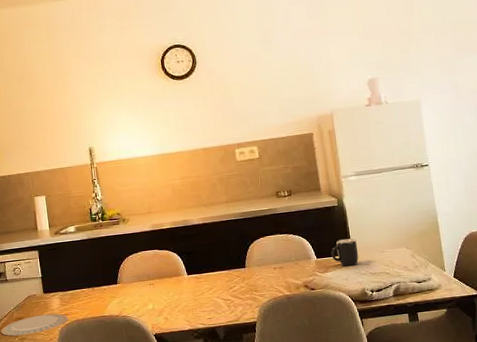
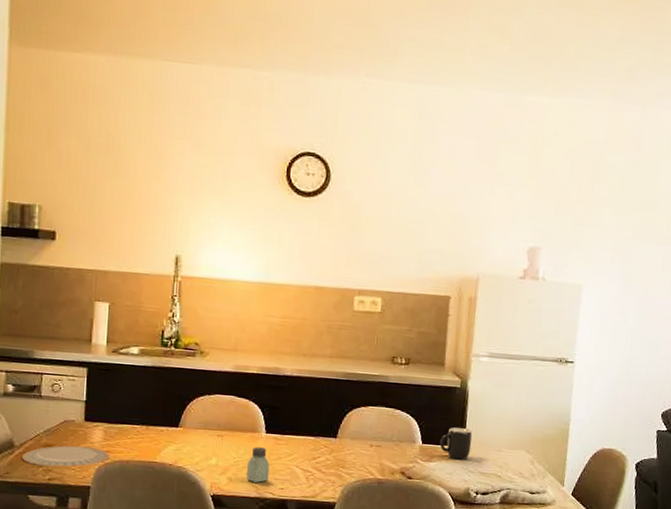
saltshaker: none [178,287,198,318] -> present [246,447,270,483]

